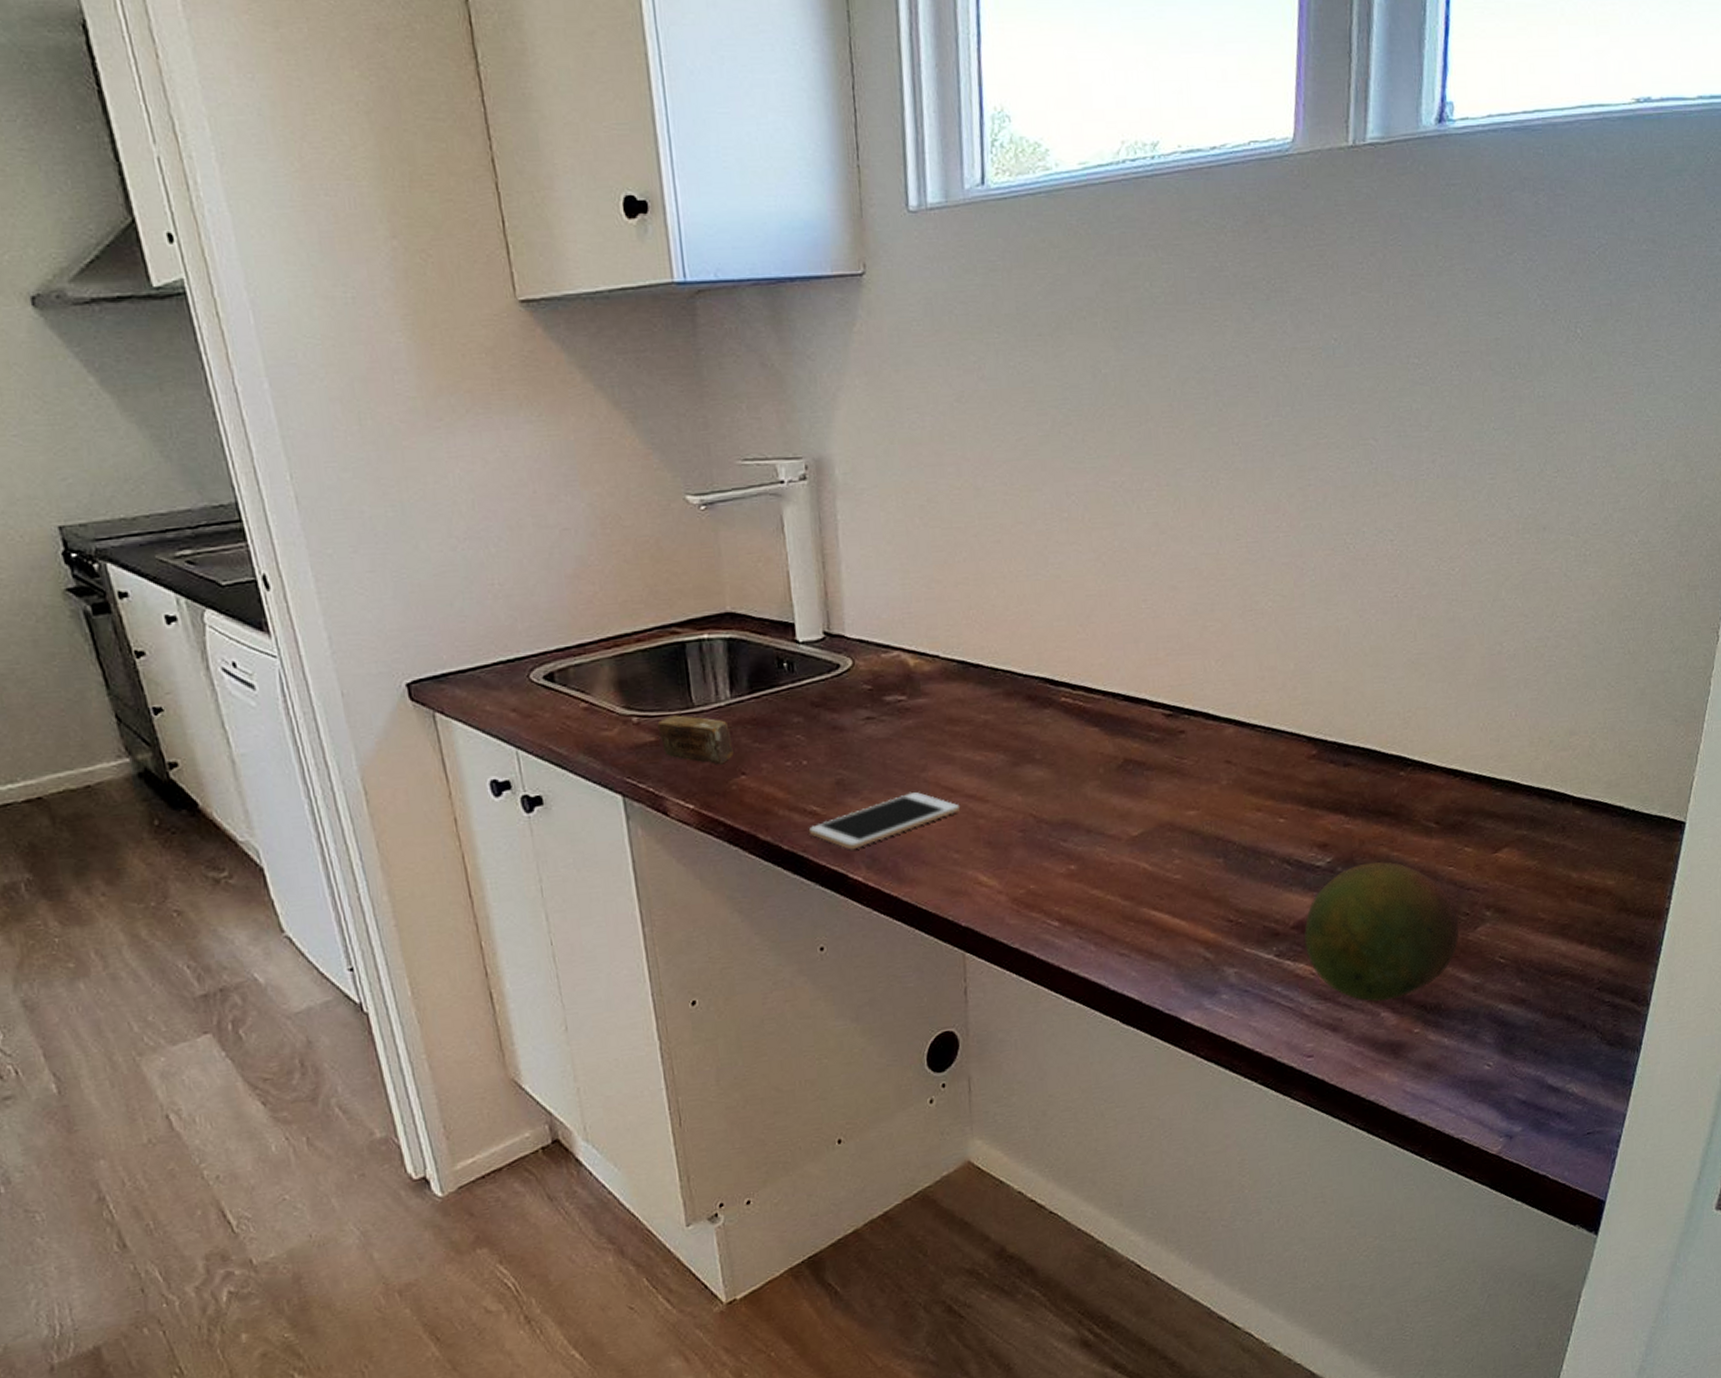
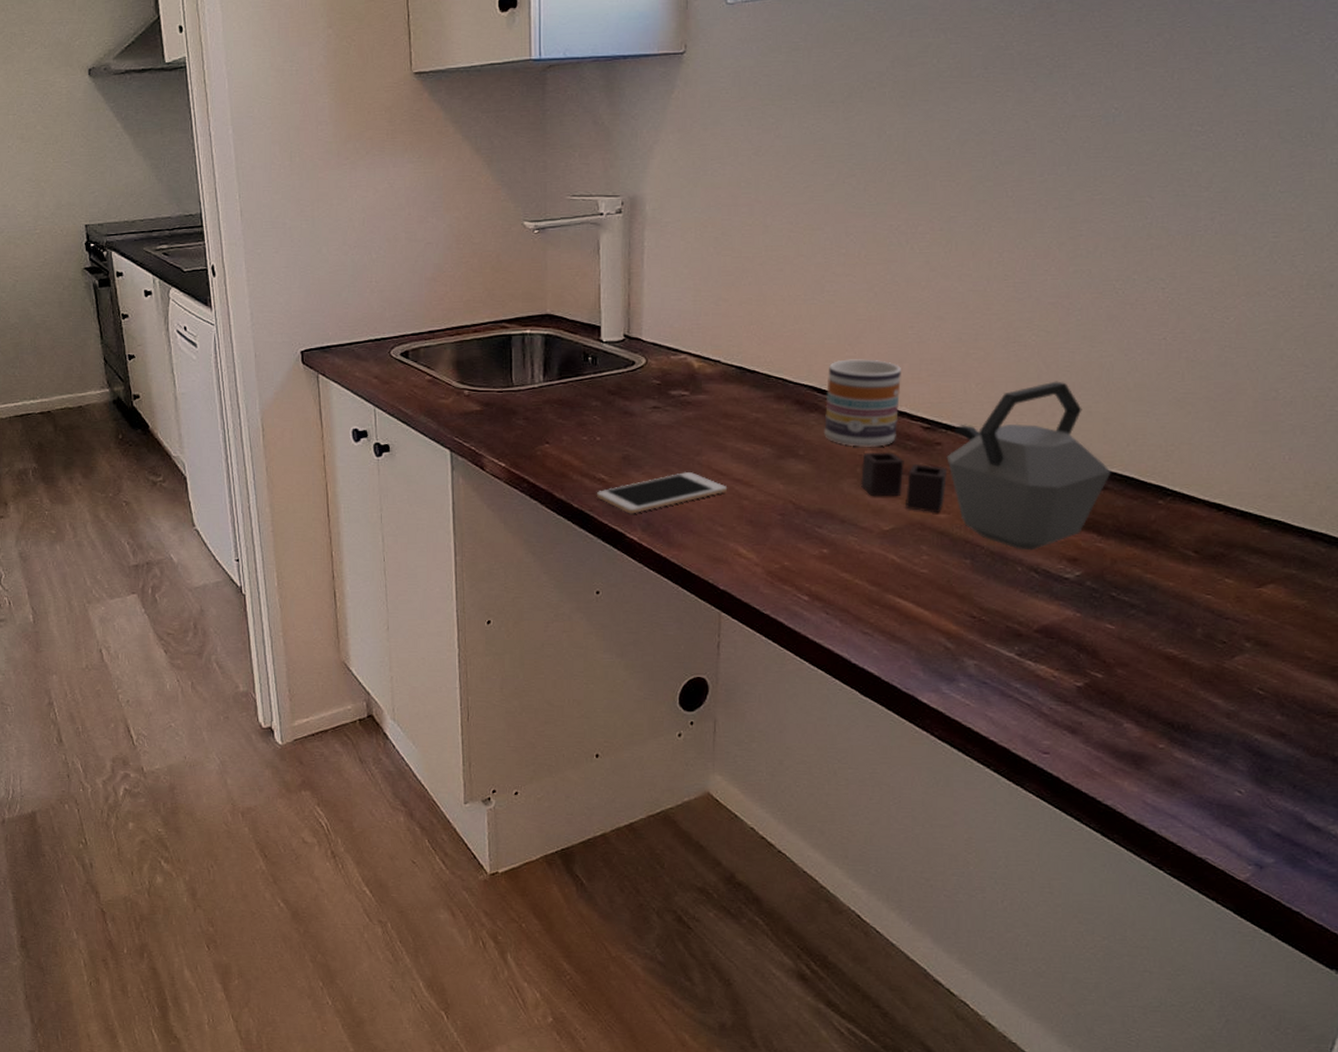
soap bar: present [657,715,734,765] -> none [483,391,541,434]
mug: none [1059,641,1139,744] -> present [824,359,901,447]
kettle: none [1103,650,1354,842] -> present [860,381,1111,551]
fruit: present [1304,861,1459,1003] -> none [1047,581,1214,713]

